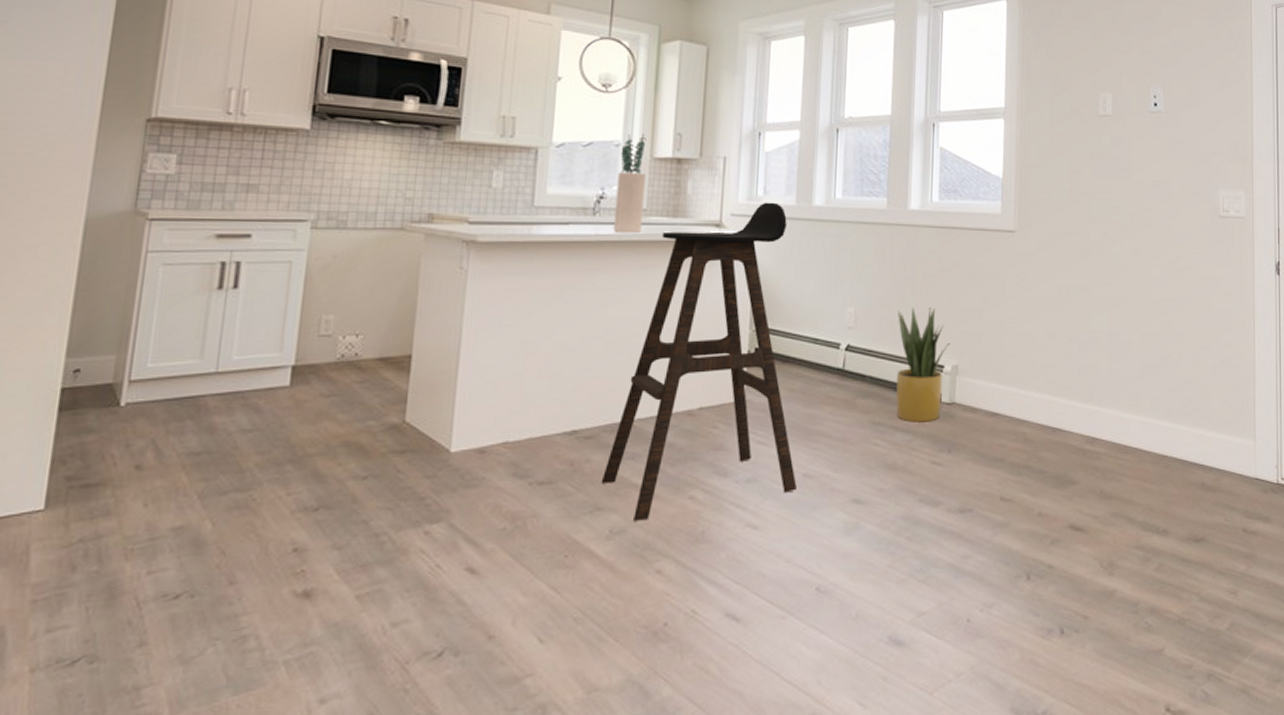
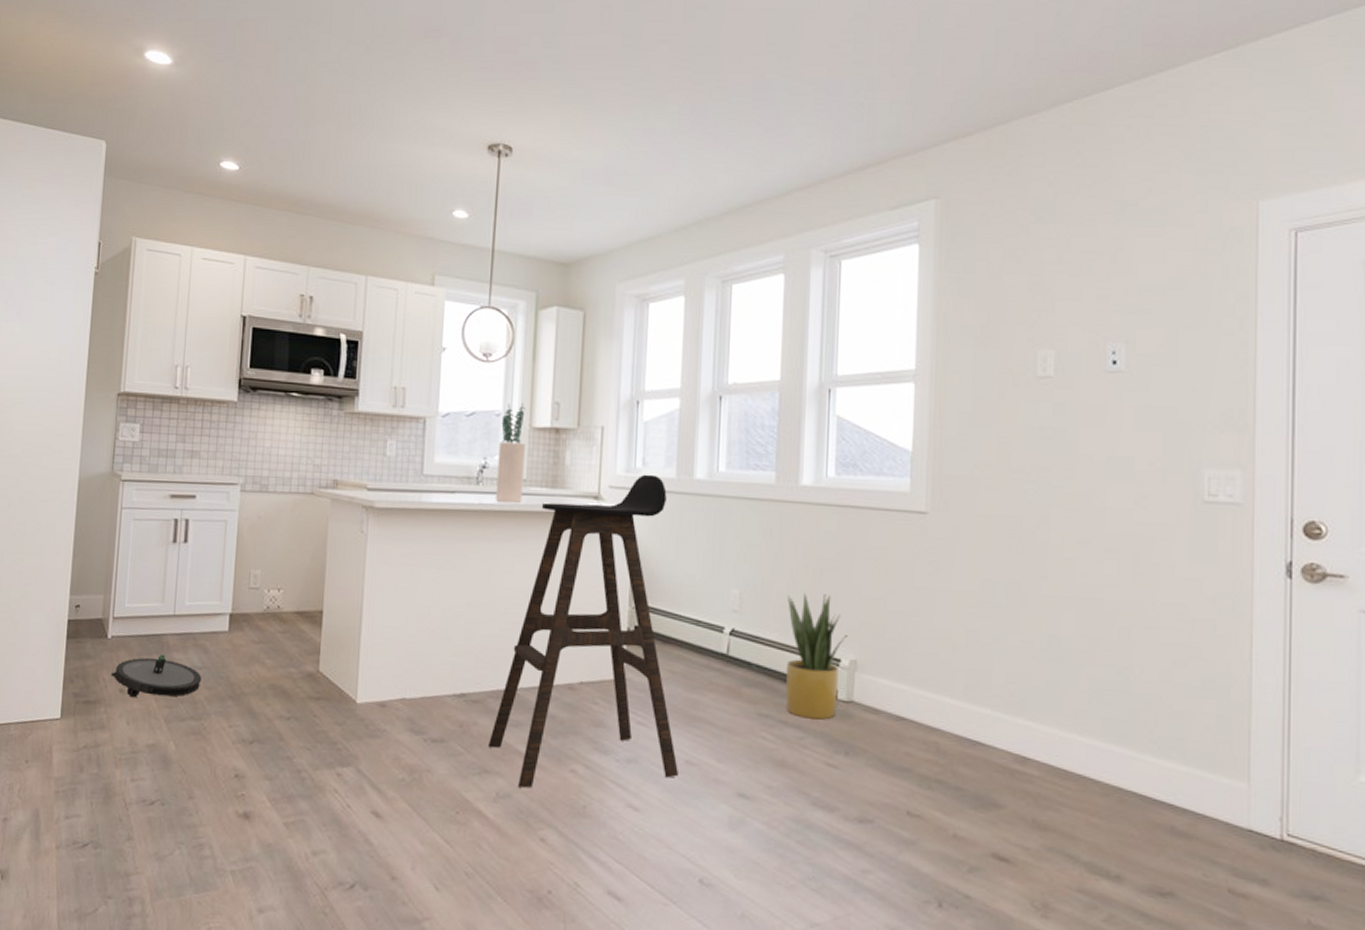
robot vacuum: none [122,419,252,474] -> present [110,654,202,698]

